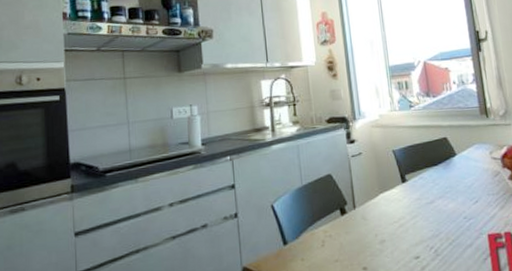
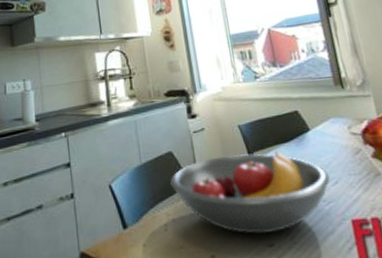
fruit bowl: none [329,172,472,249] -> present [170,150,330,235]

